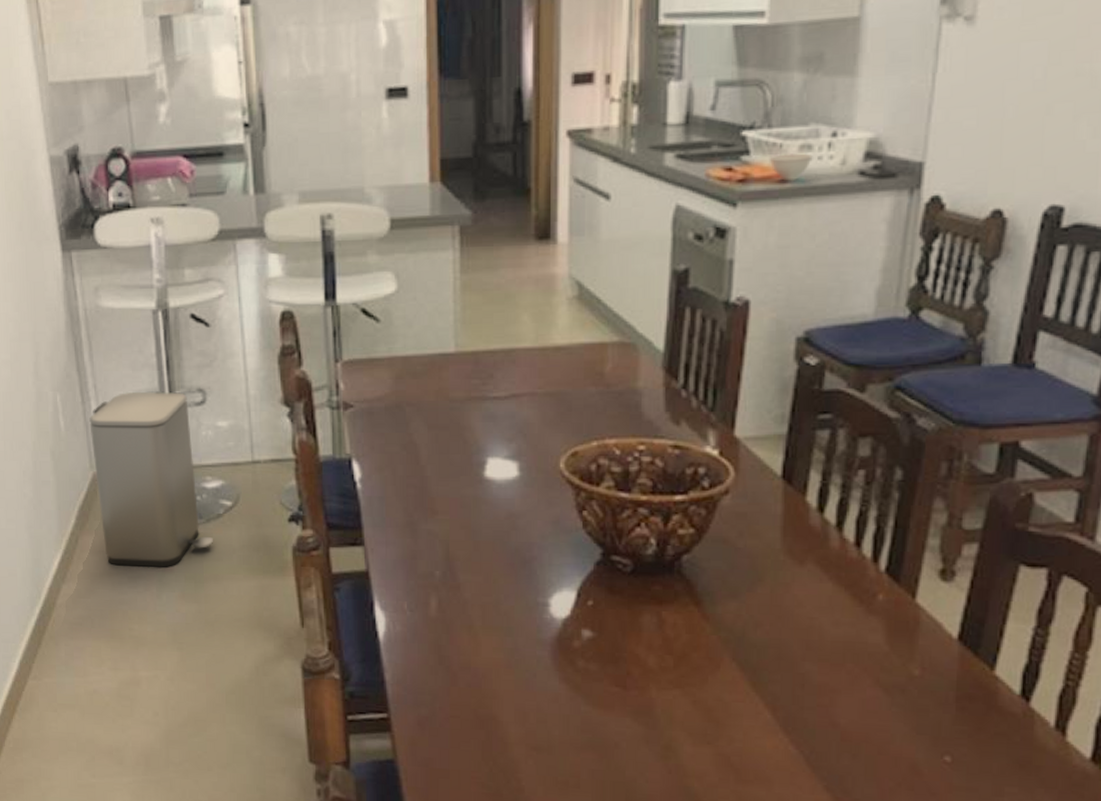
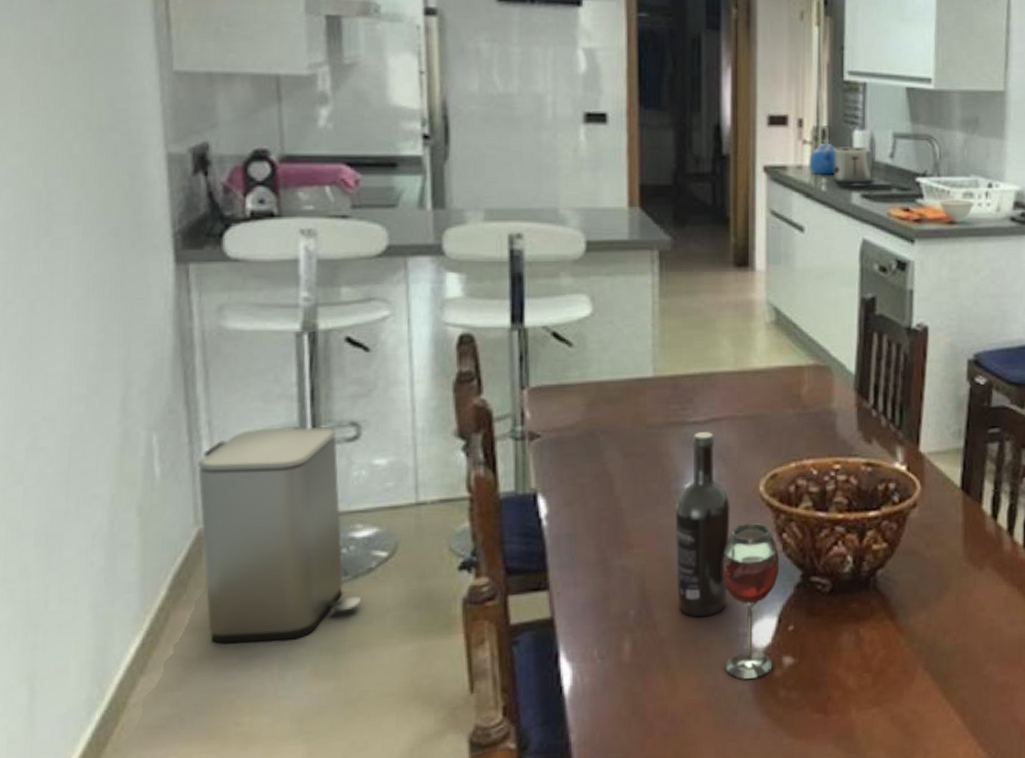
wine bottle: none [477,407,531,584] -> present [675,432,730,618]
wineglass: none [522,499,580,646] -> present [722,523,780,679]
kettle: none [617,79,647,137] -> present [809,126,835,176]
toaster: none [643,99,691,146] -> present [833,146,873,186]

